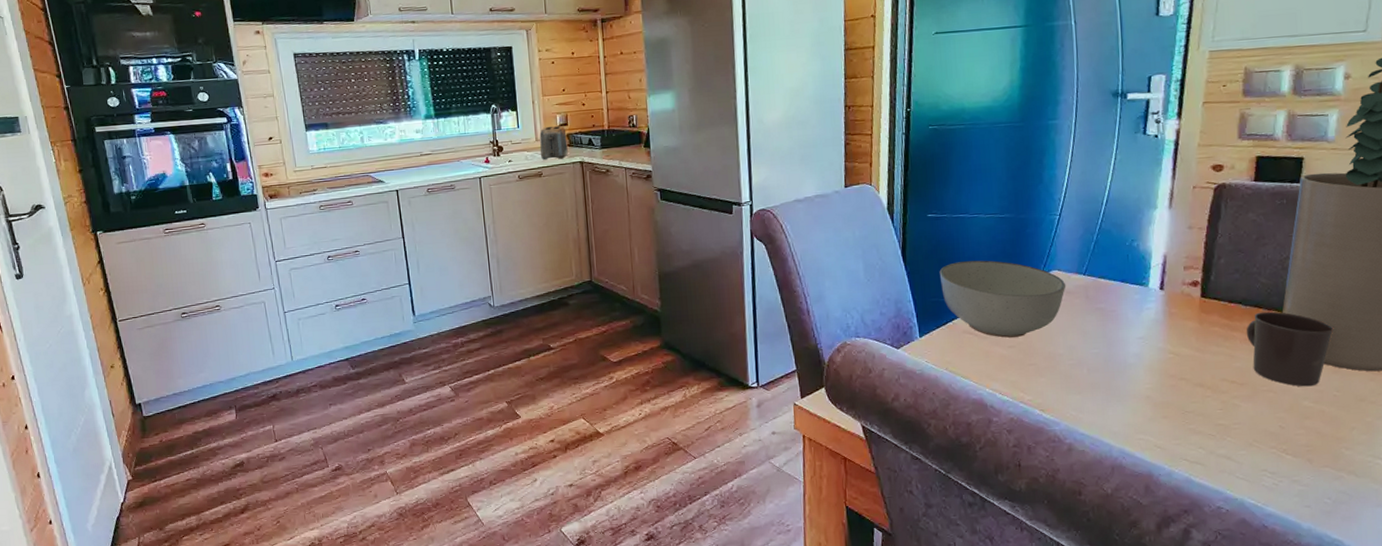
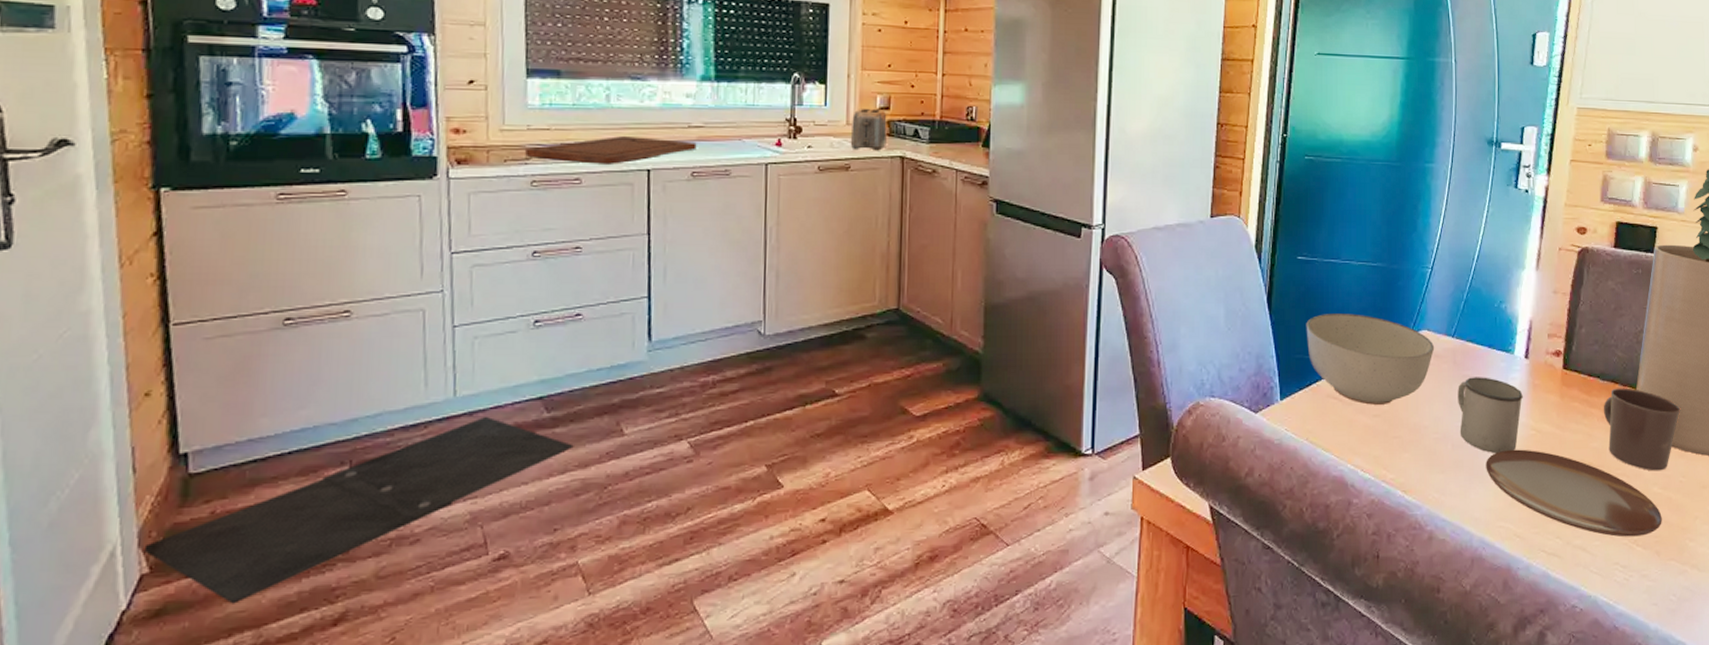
door mat: none [125,374,373,499] -> present [142,417,574,604]
cutting board: none [313,166,428,190] -> present [525,135,697,164]
mug: none [1091,308,1159,376] -> present [1458,377,1523,454]
plate: none [1123,371,1314,447] -> present [1486,449,1662,537]

